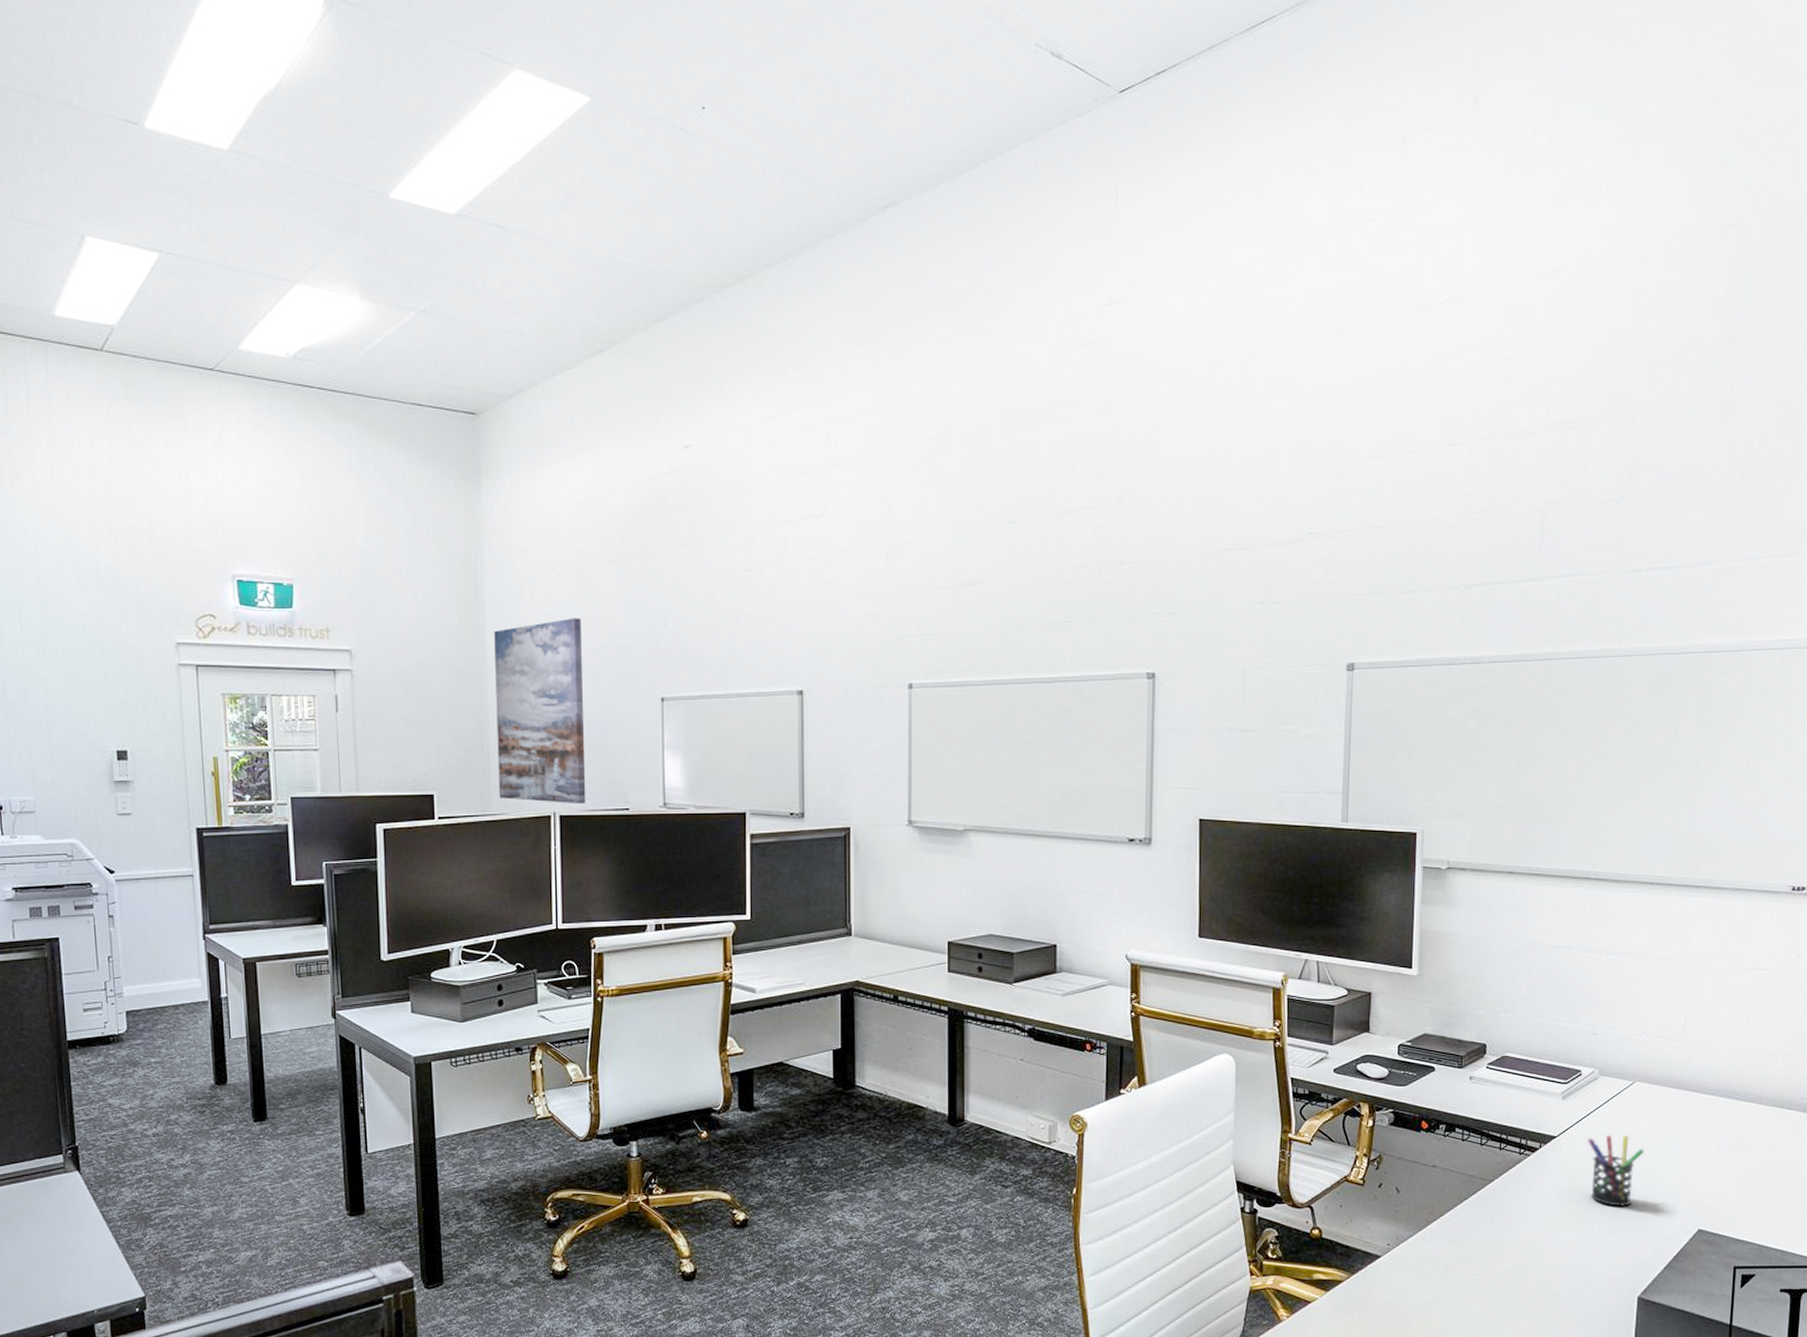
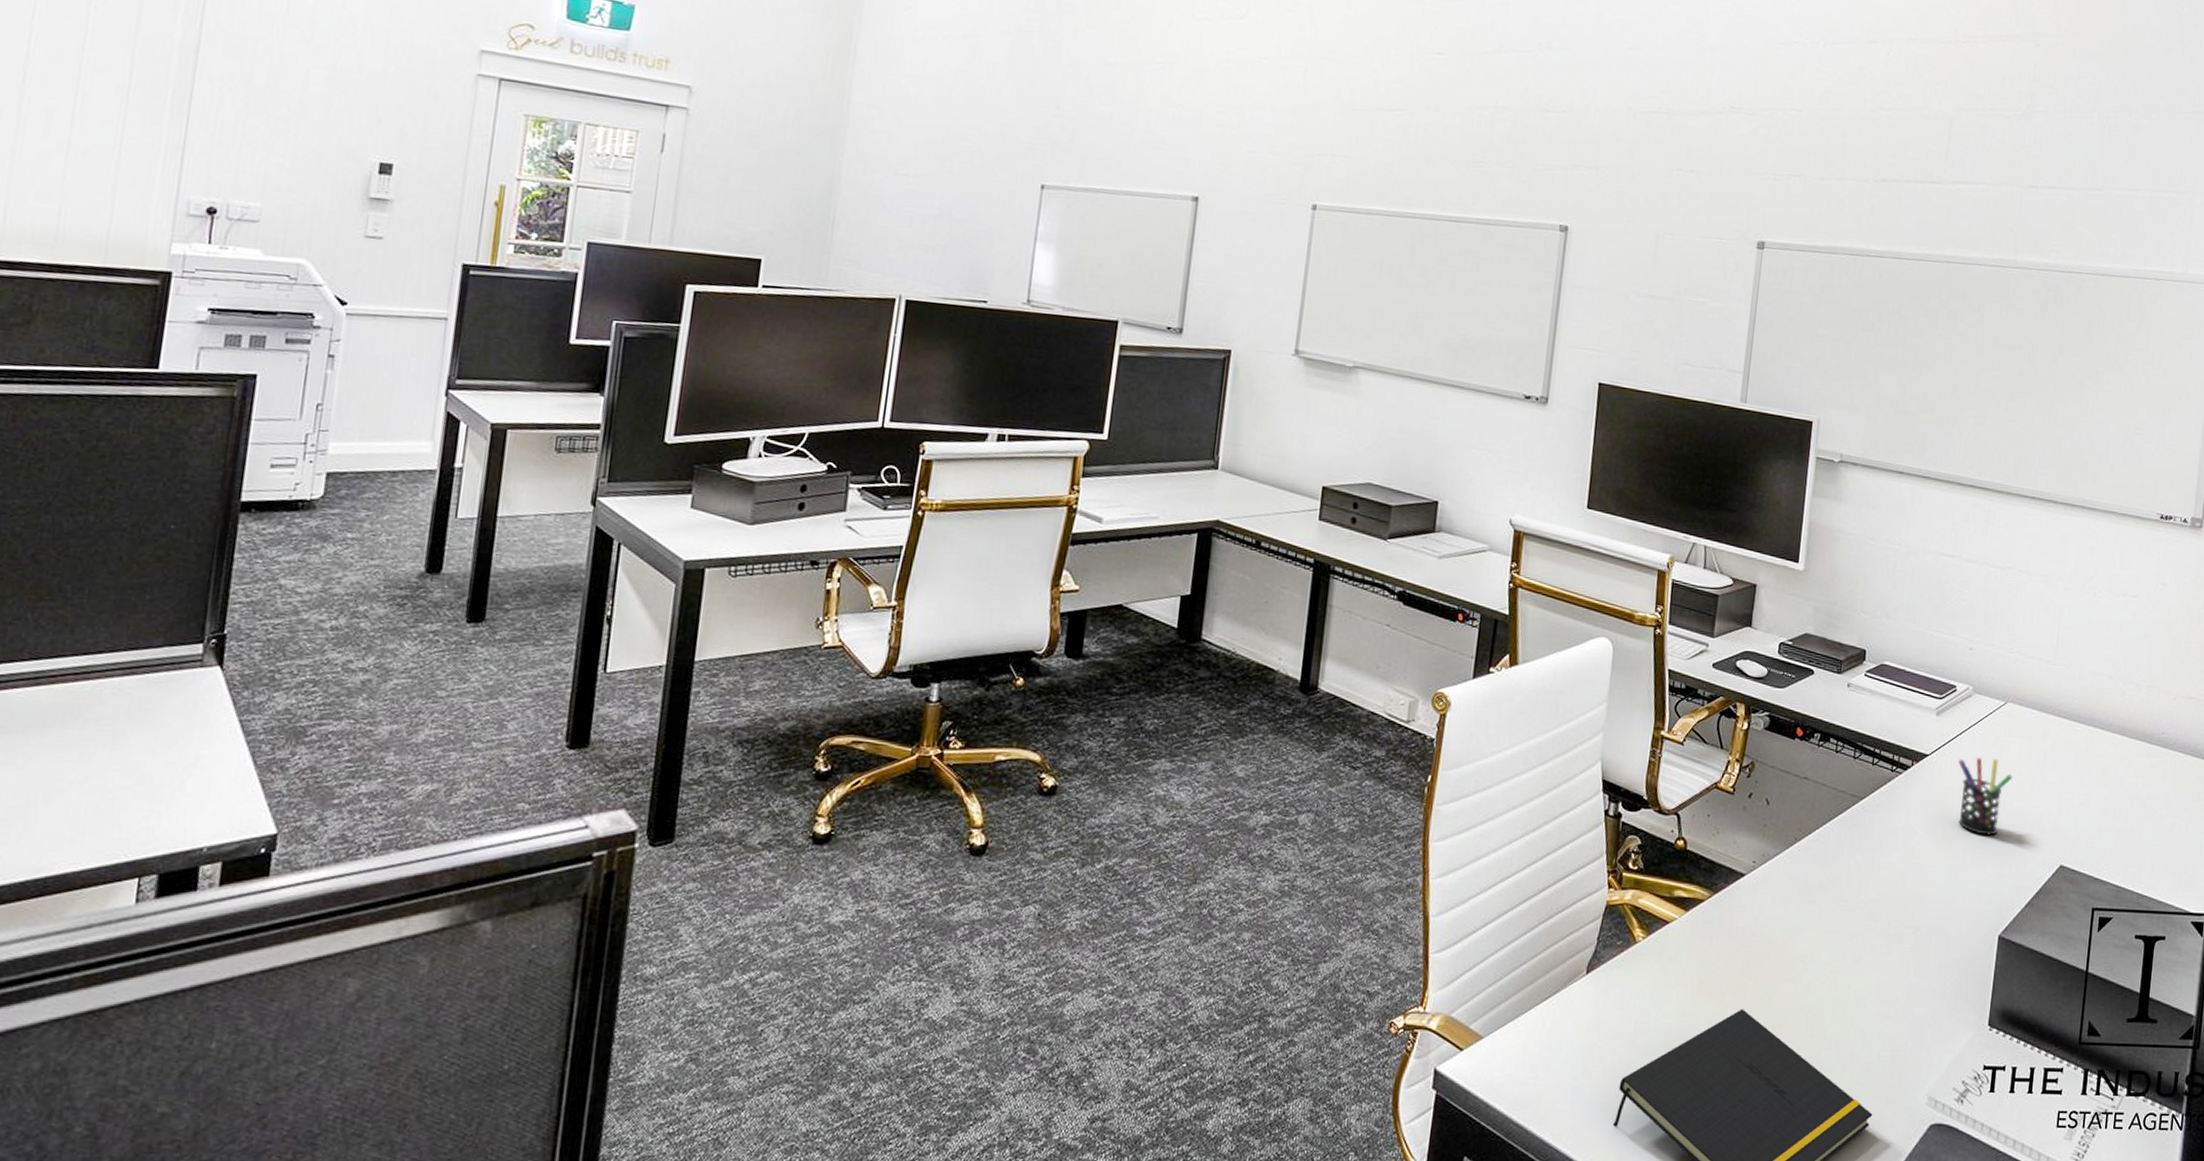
wall art: present [494,618,586,805] -> none [838,86,964,291]

